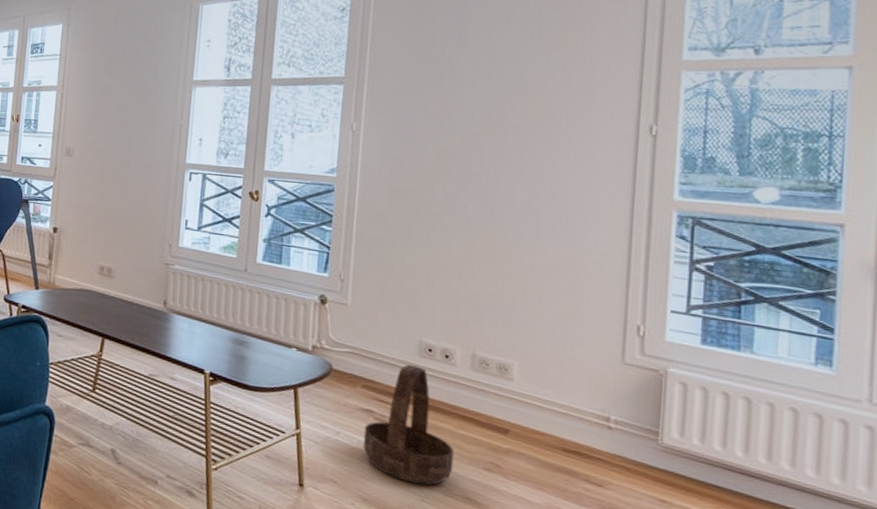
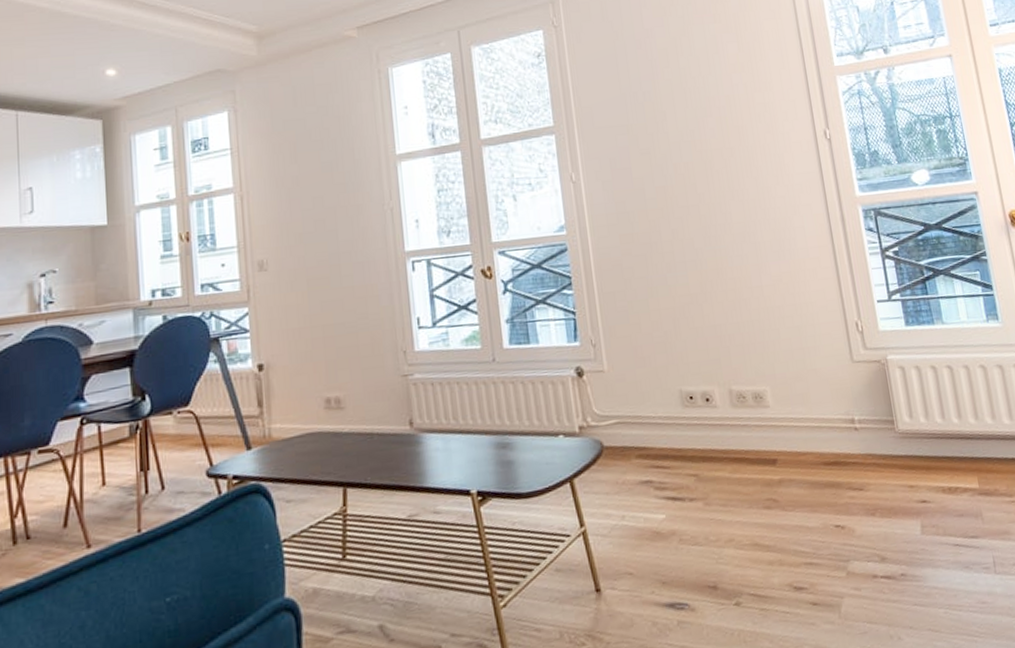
basket: present [363,364,455,486] -> none [647,418,738,549]

